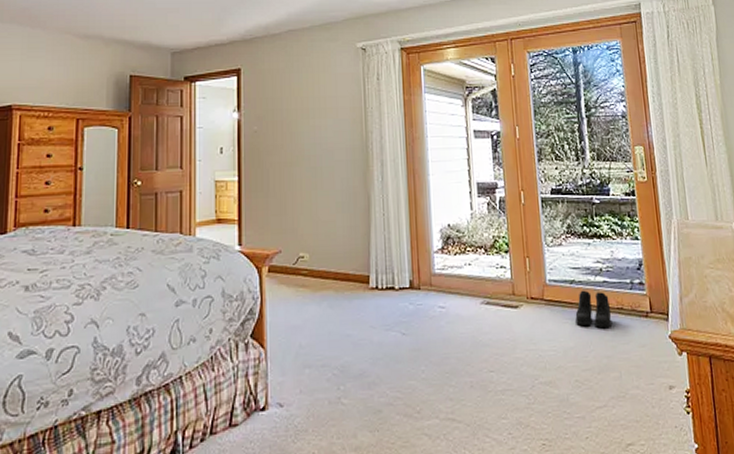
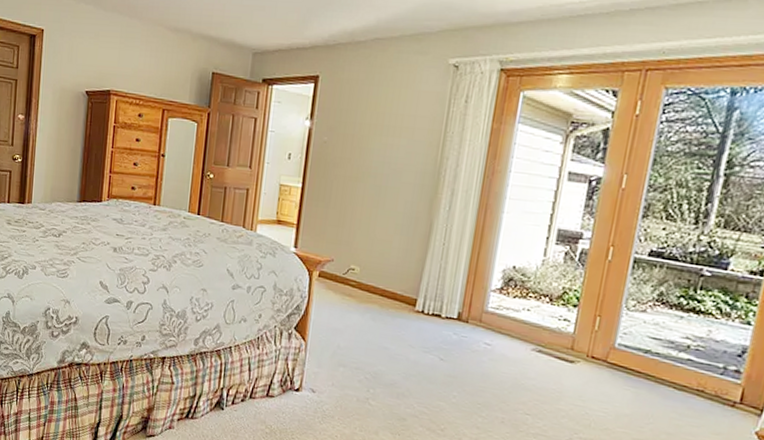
boots: present [575,290,612,329] -> none [639,362,689,407]

